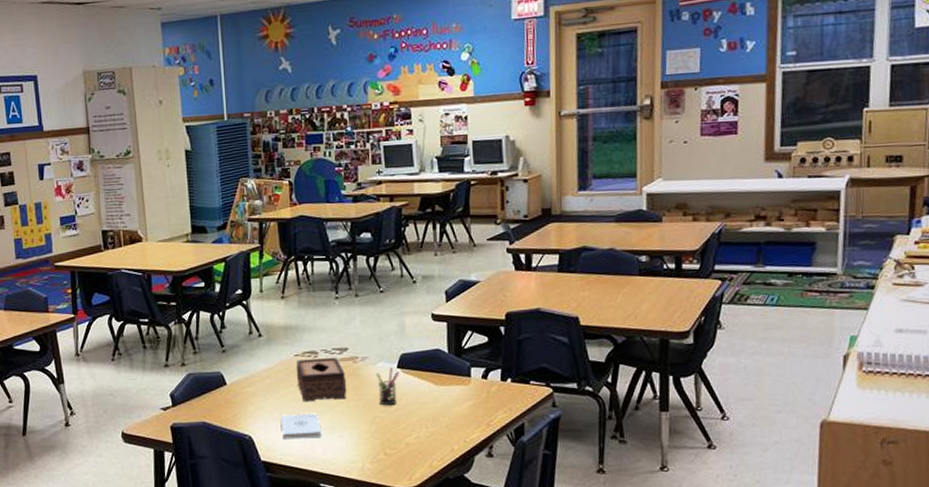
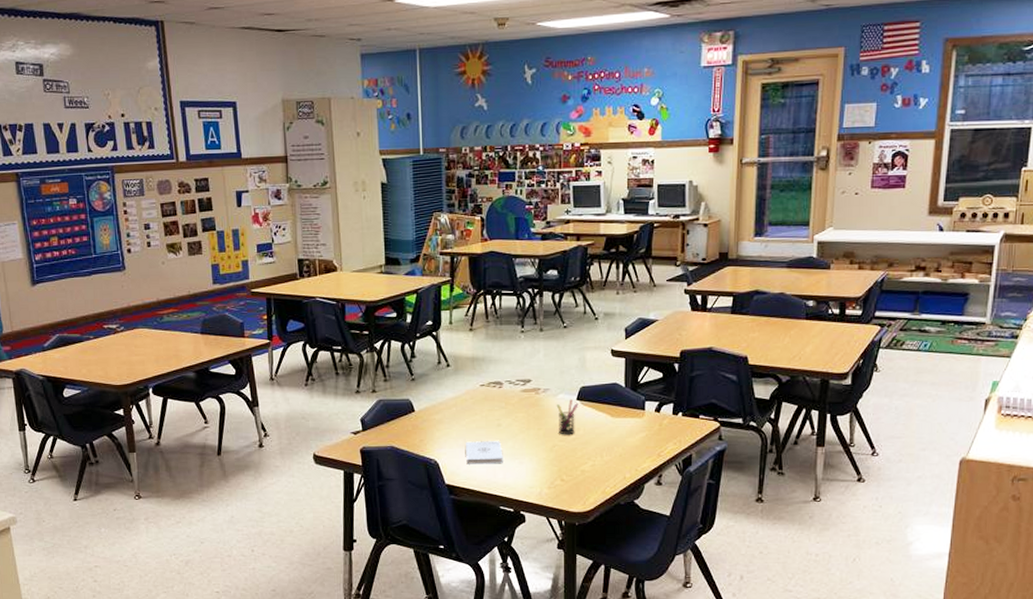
tissue box: present [296,357,347,402] -> none [481,388,529,430]

